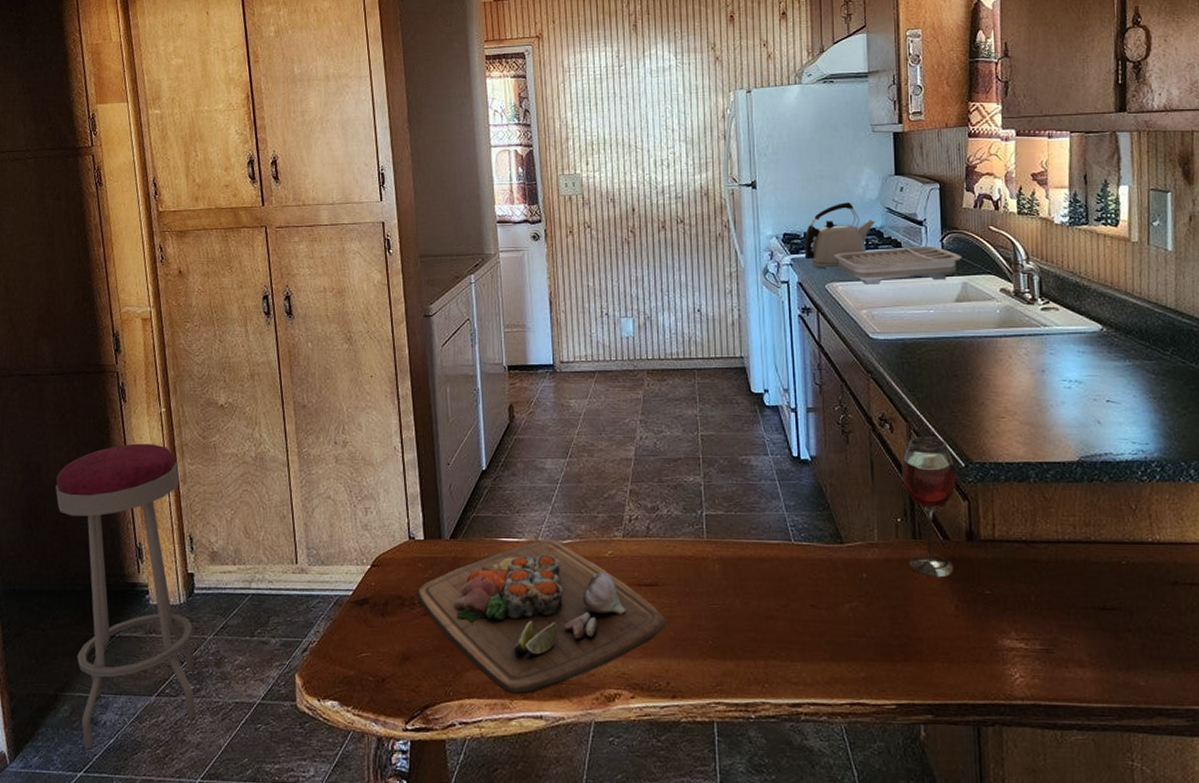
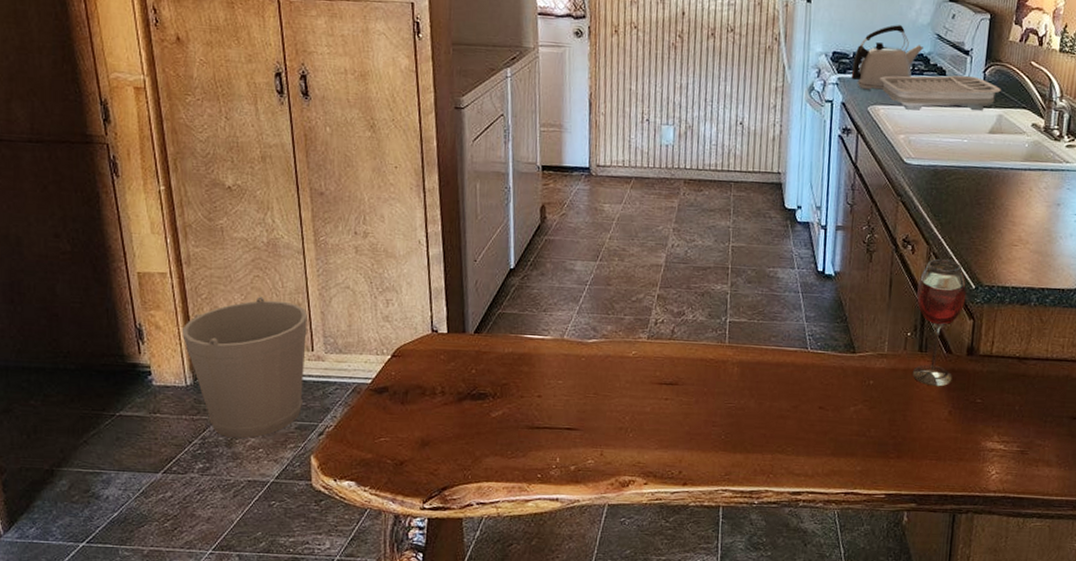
bar stool: present [55,443,196,750] -> none [40,221,206,522]
bucket: none [177,511,292,658] -> present [182,296,308,439]
food platter: present [416,540,667,695] -> none [437,338,684,480]

